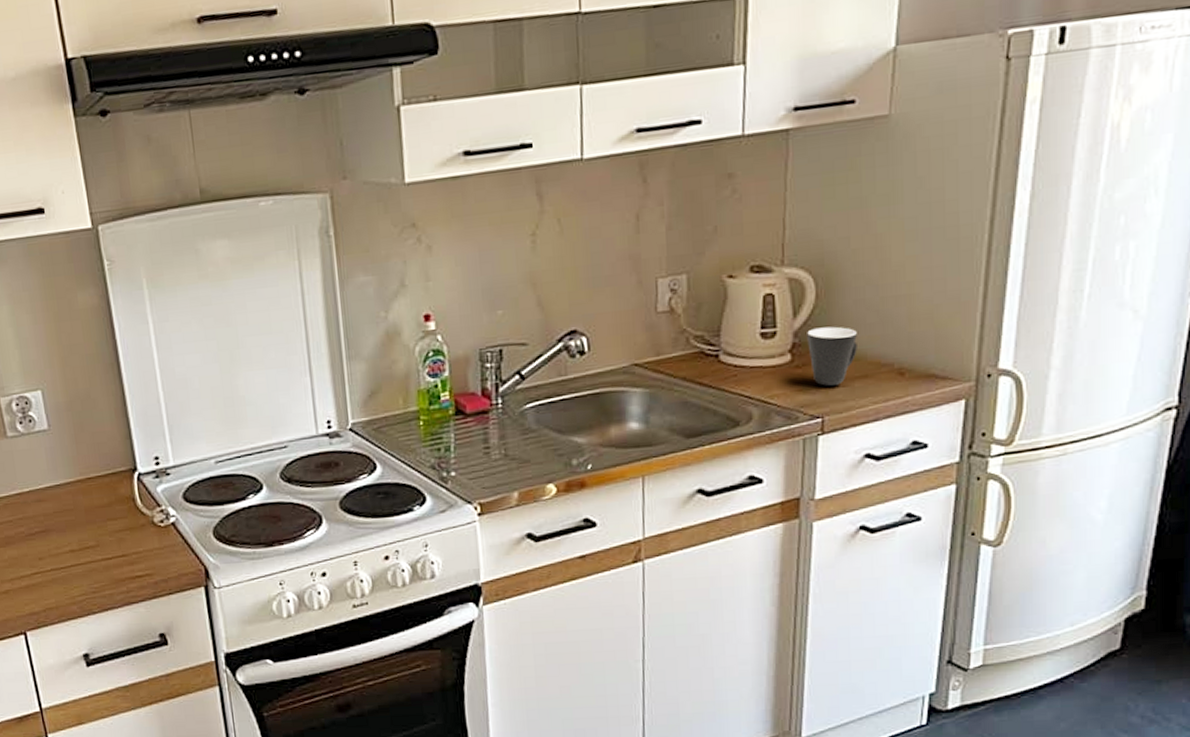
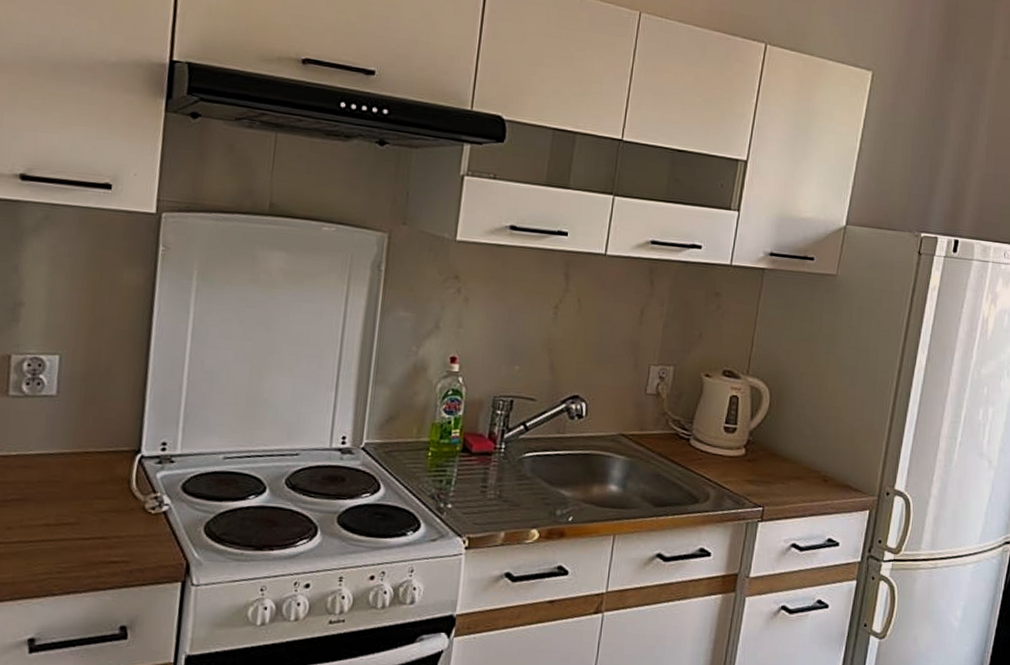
mug: present [807,326,857,386] -> none [759,431,796,481]

